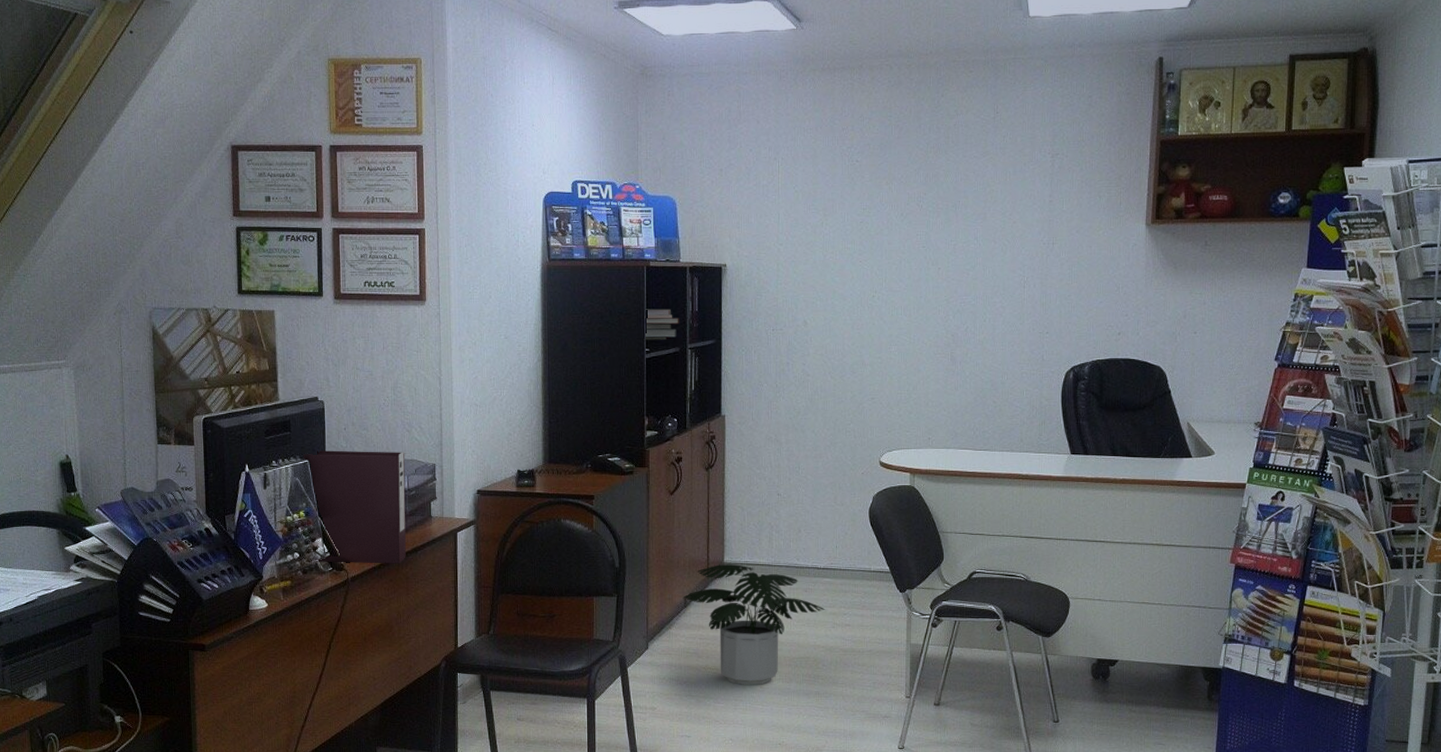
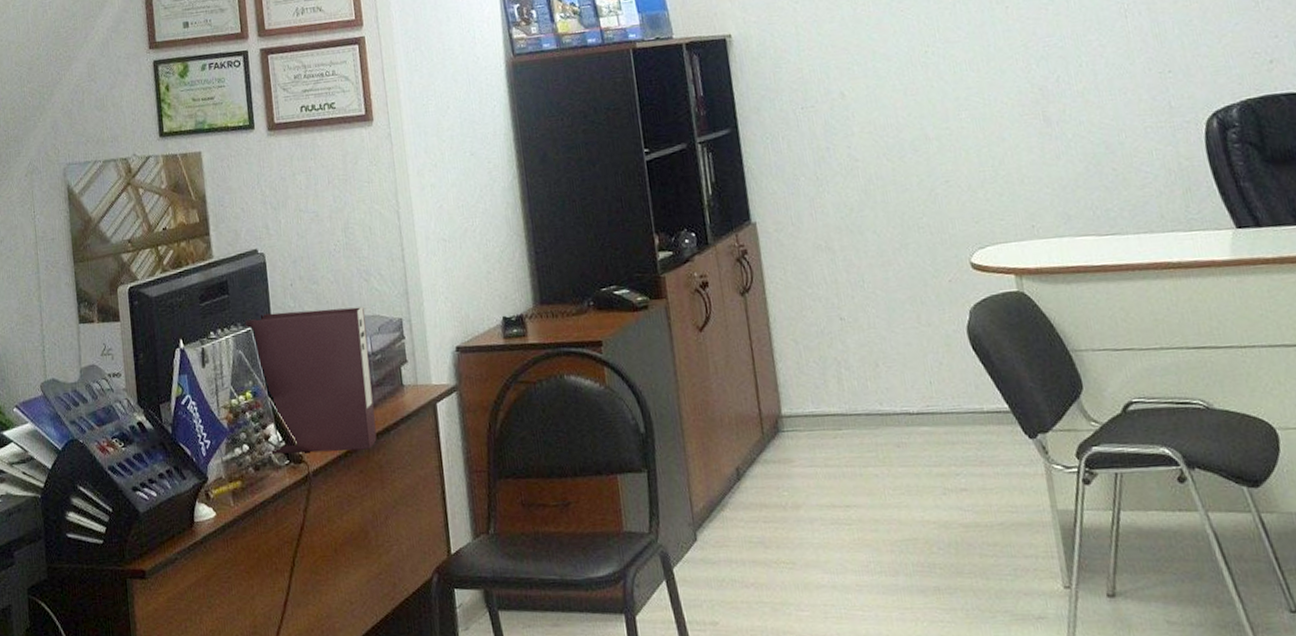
books: present [643,308,680,340] -> none [637,97,683,139]
potted plant: present [683,564,826,686] -> none [733,416,930,584]

